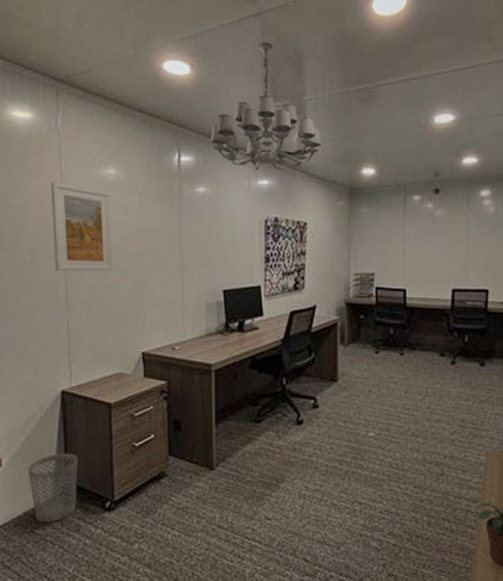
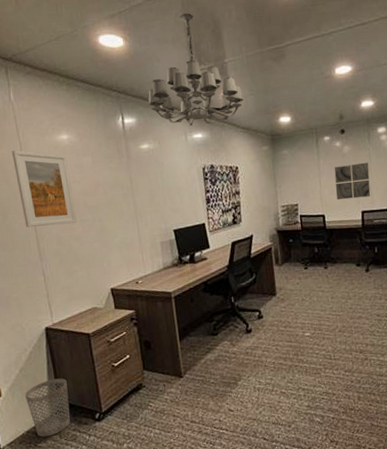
wall art: none [422,230,466,273] -> present [334,162,371,200]

